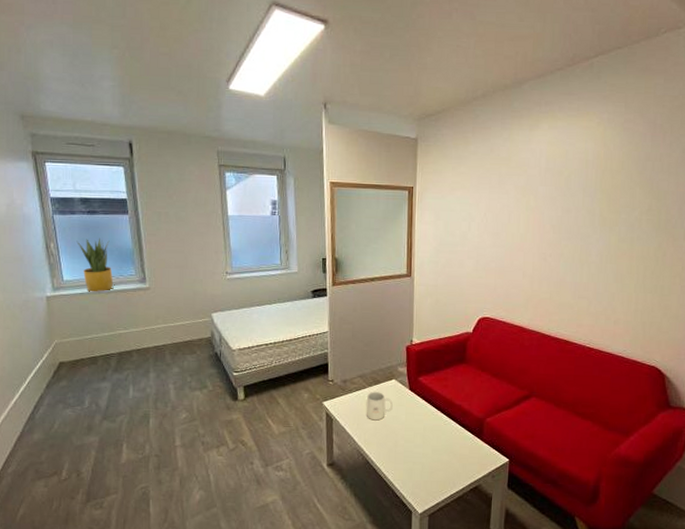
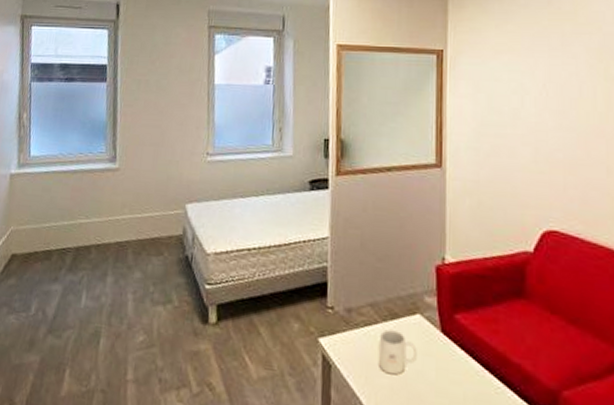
planter: present [76,238,114,292] -> none [49,108,84,172]

